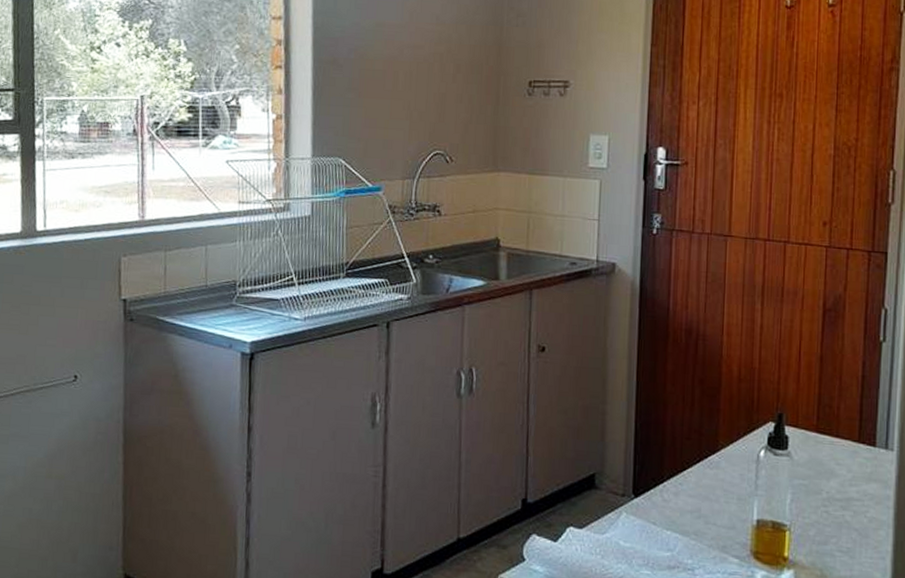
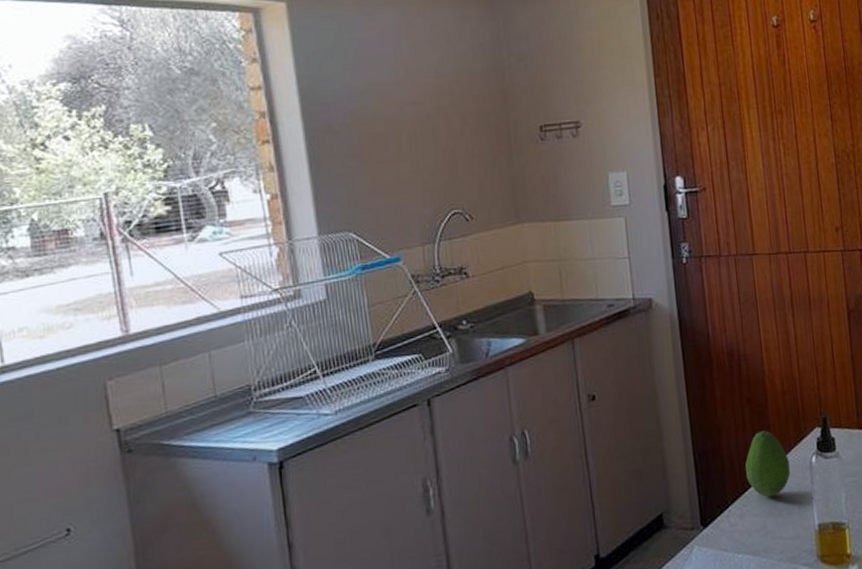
fruit: none [687,414,735,482] -> present [745,431,790,498]

